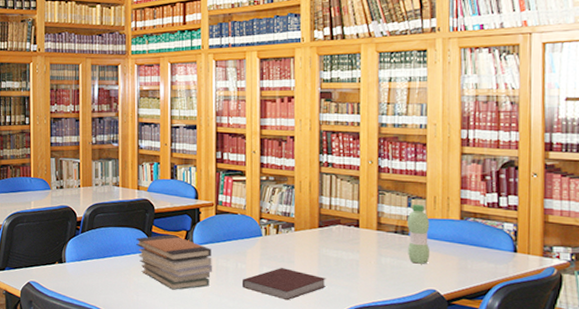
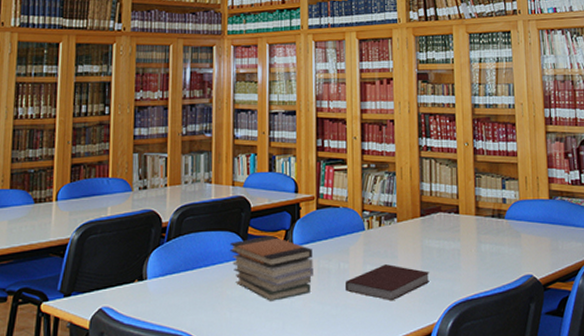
water bottle: present [407,204,431,264] -> none [503,185,525,248]

